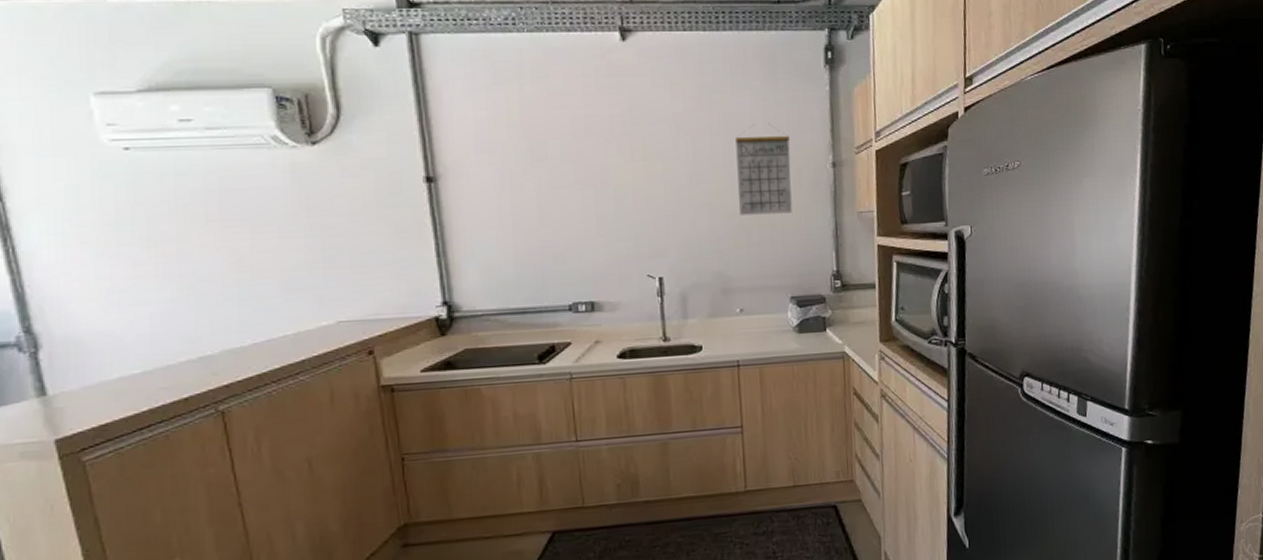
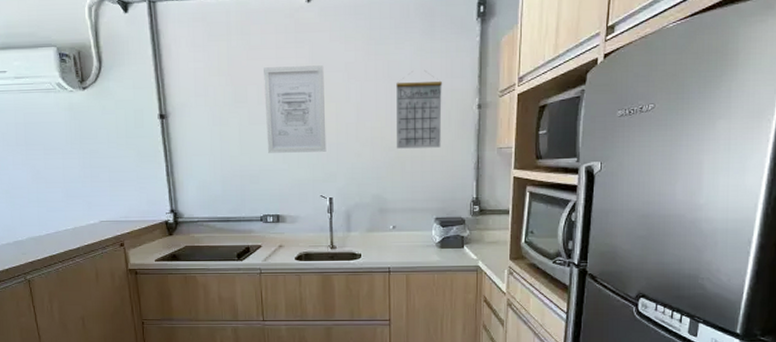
wall art: none [567,116,653,224] -> present [262,65,327,153]

